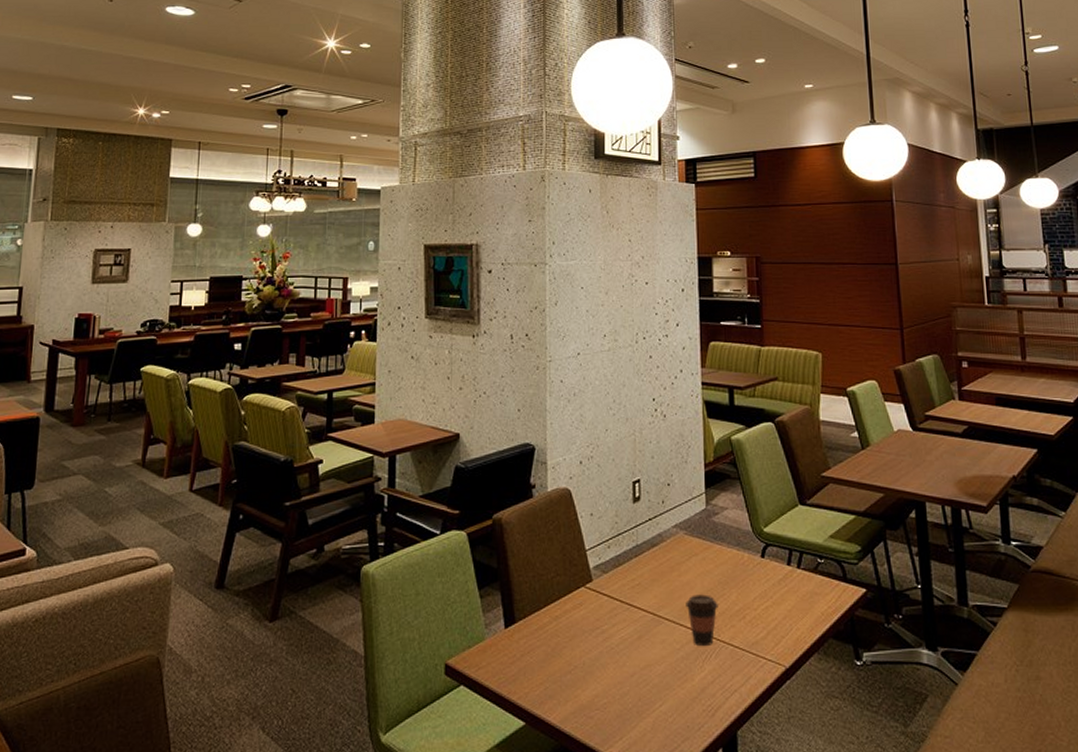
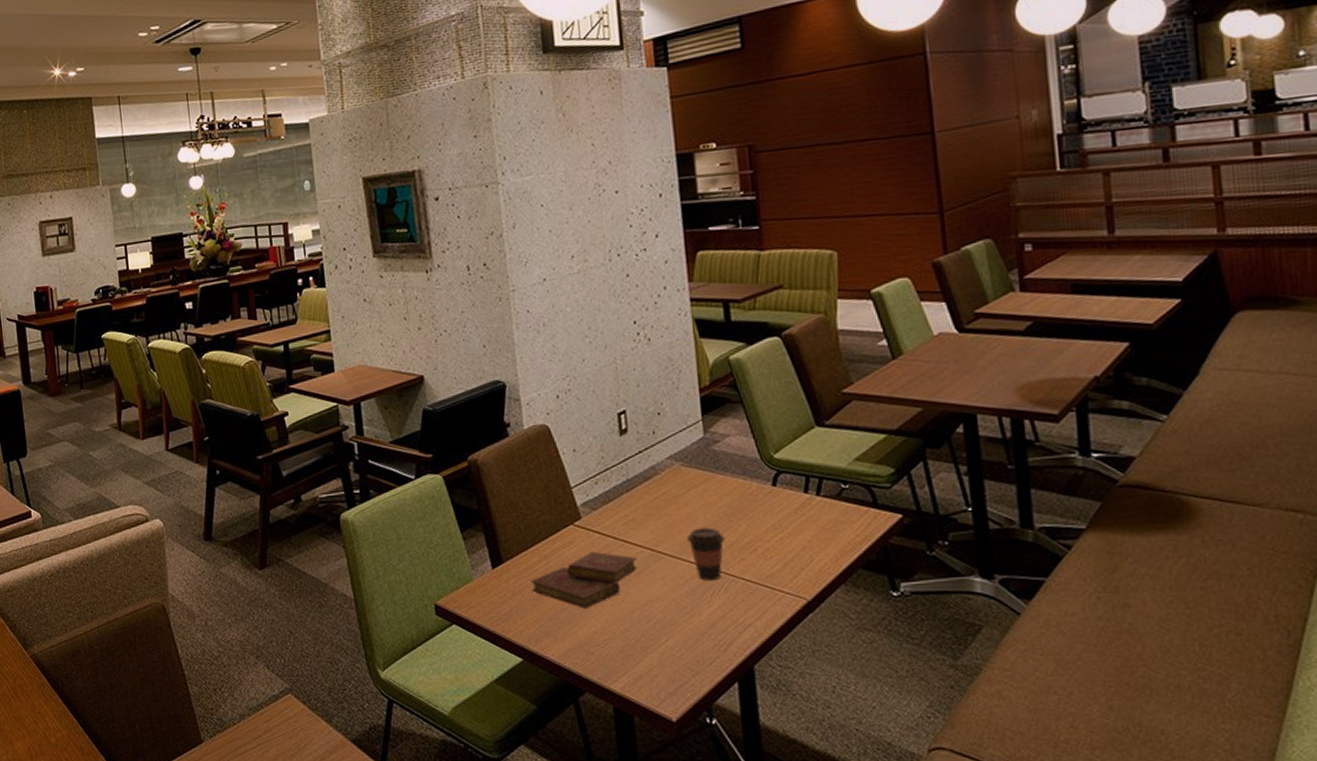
book: none [540,614,641,673] -> present [530,551,638,610]

